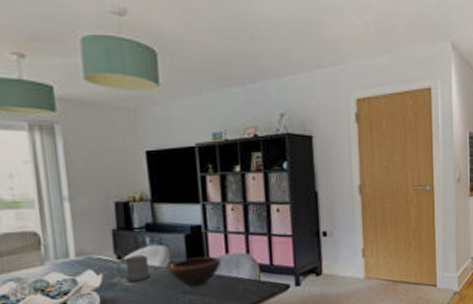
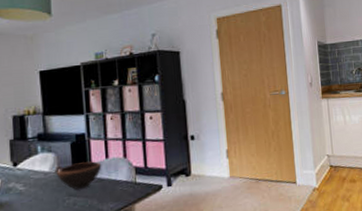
beer stein: present [117,254,150,282] -> none [13,161,41,187]

